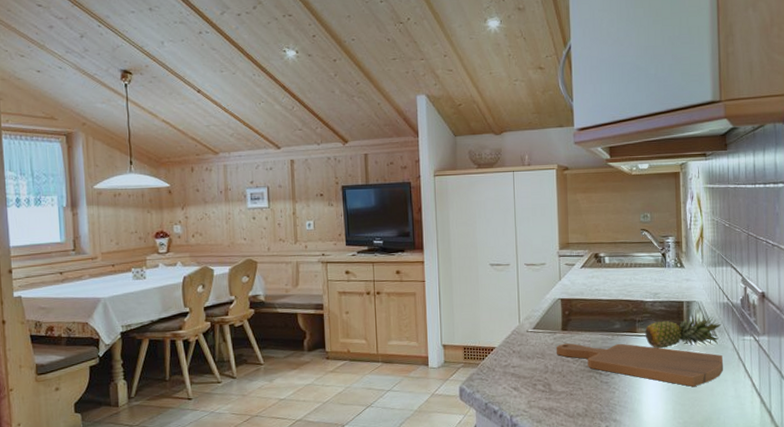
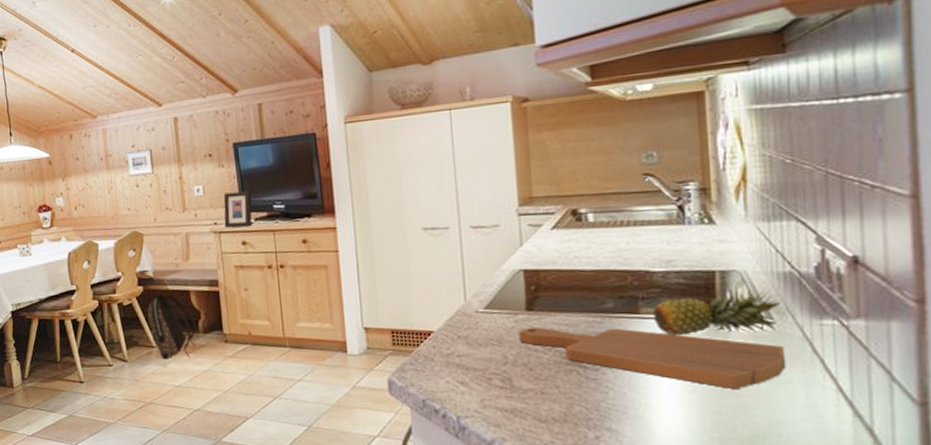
backpack: none [257,313,301,375] -> present [147,290,196,358]
picture frame: none [331,228,356,259] -> present [223,191,252,228]

